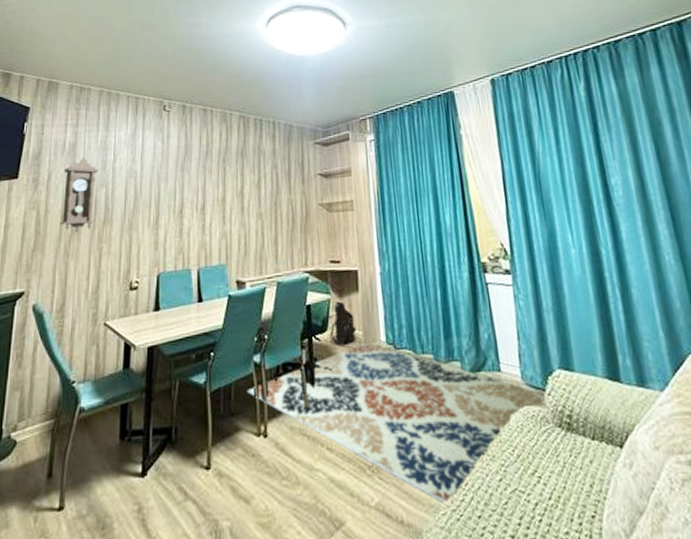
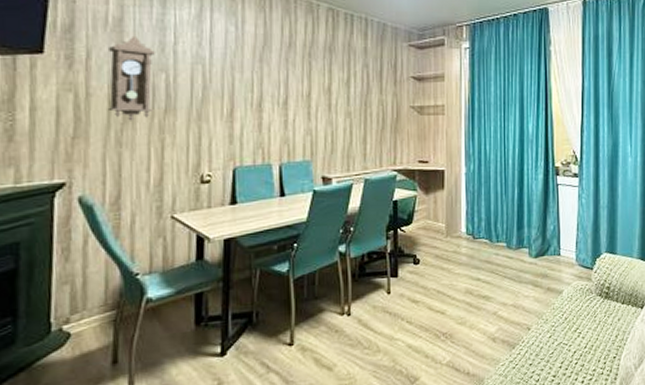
rug: present [246,343,546,506] -> none [331,234,593,359]
shoulder bag: present [329,301,357,347] -> none [414,197,440,237]

